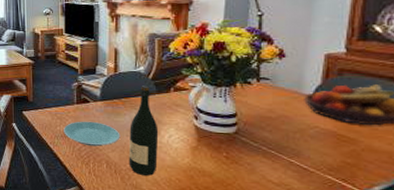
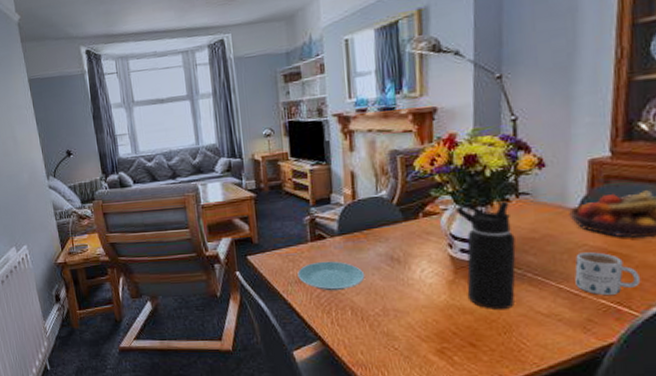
wine bottle: present [128,86,159,176] -> none [375,213,410,321]
water bottle: none [203,82,254,176] -> present [456,201,516,310]
mug: none [305,133,366,173] -> present [575,252,641,296]

